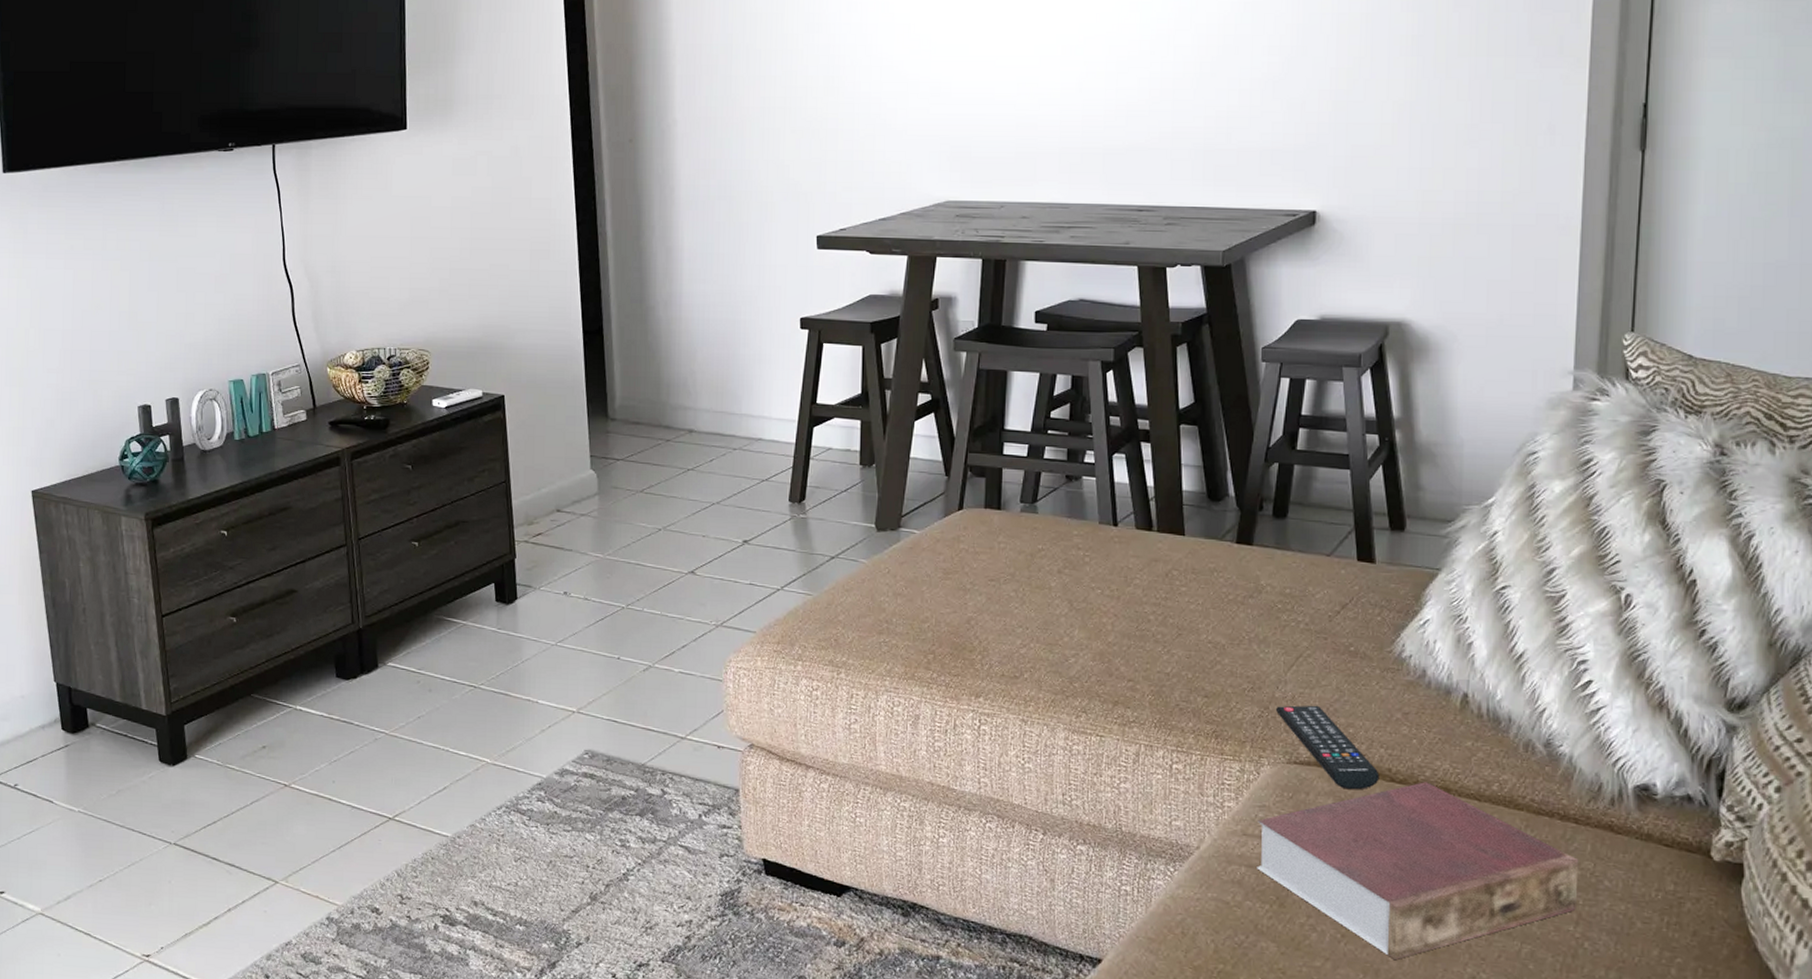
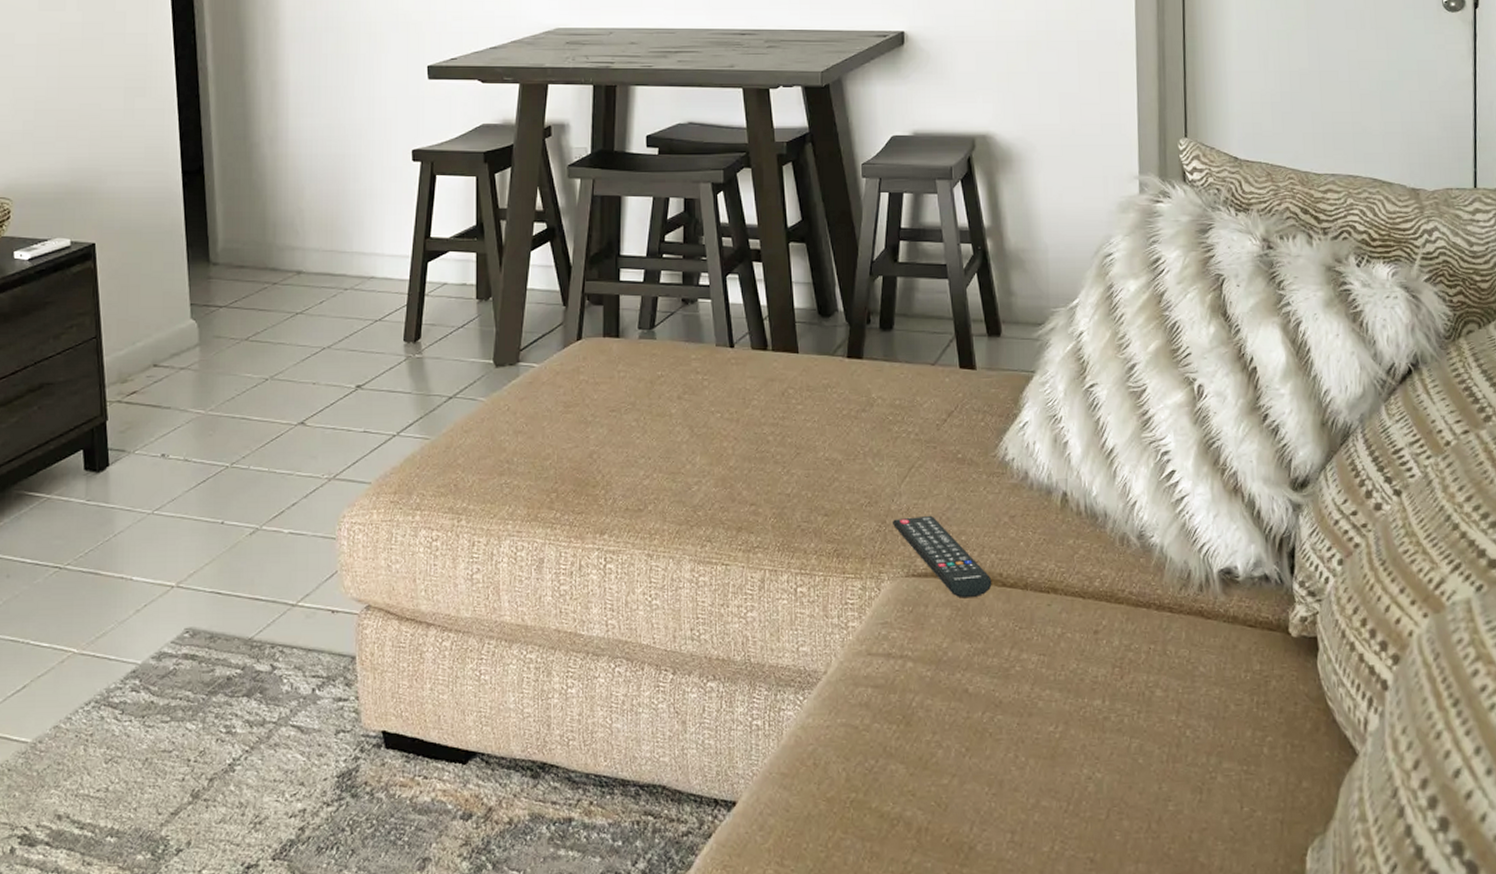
book: present [1257,782,1579,960] -> none [881,584,1177,768]

